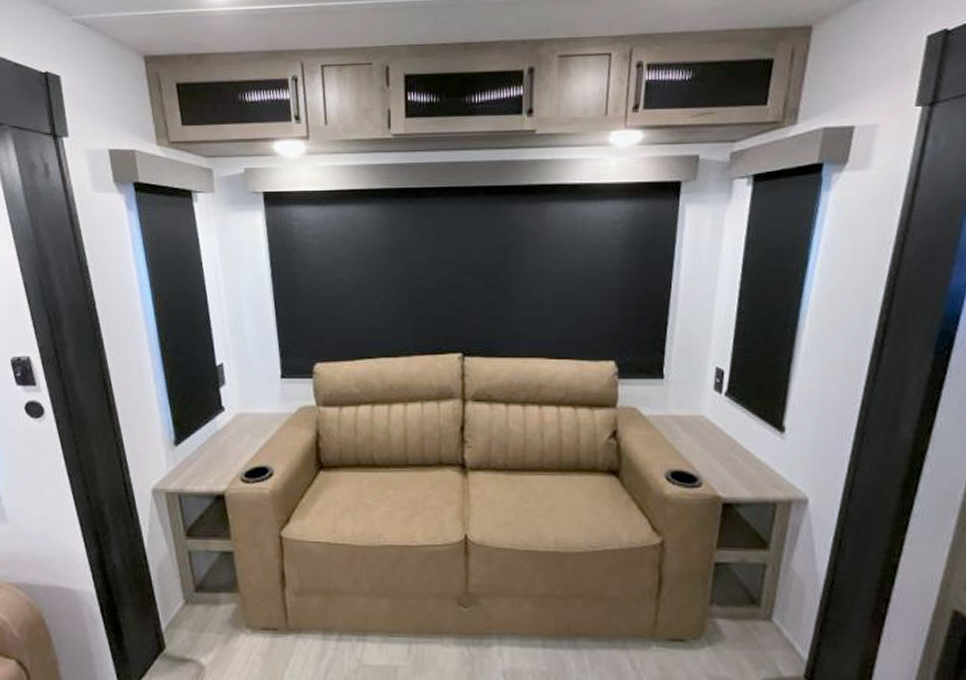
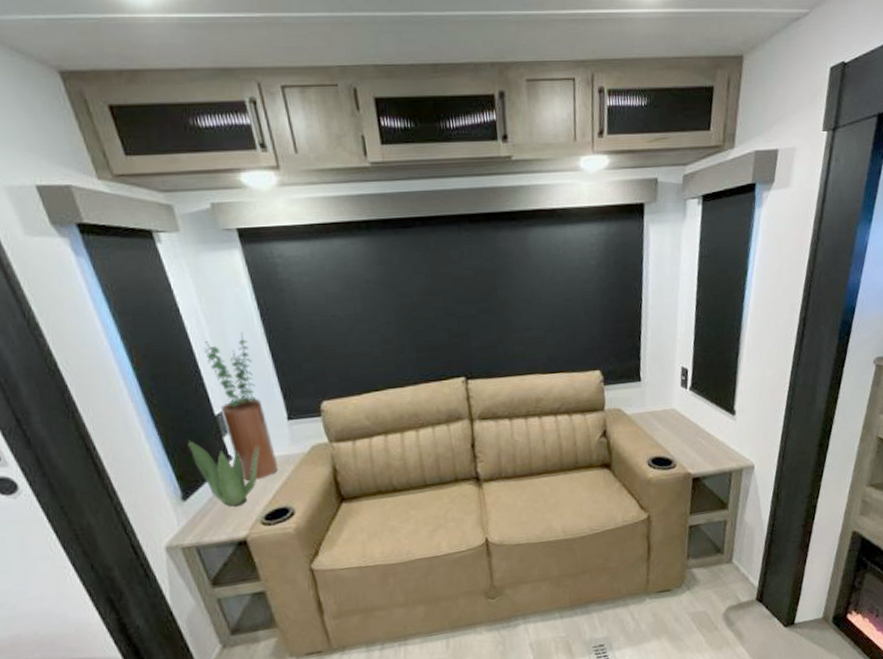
plant: none [188,386,251,460] -> present [187,440,260,508]
vase: none [217,289,266,434] -> present [204,332,279,481]

